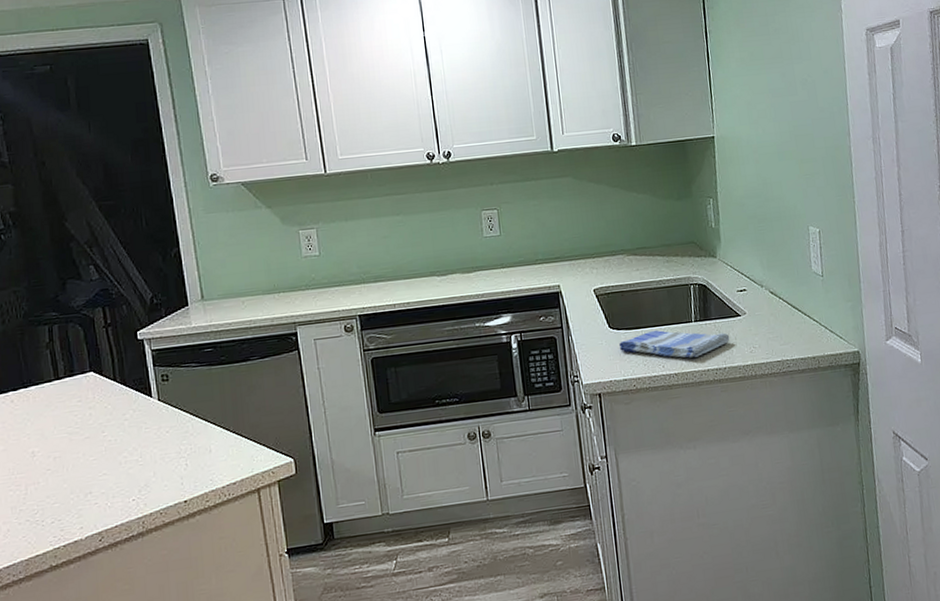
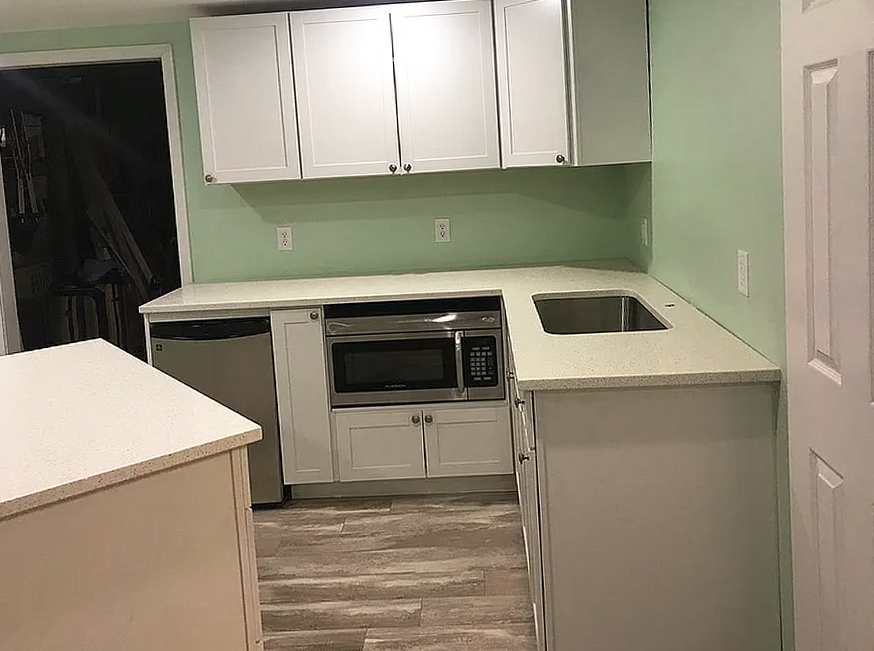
dish towel: present [618,330,730,358] -> none [552,337,657,364]

